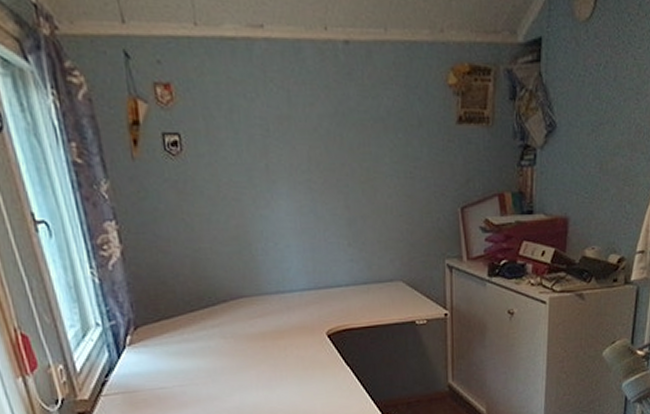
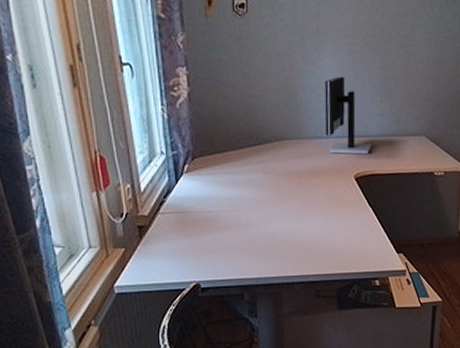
computer monitor: none [282,220,344,309] -> present [324,76,372,154]

